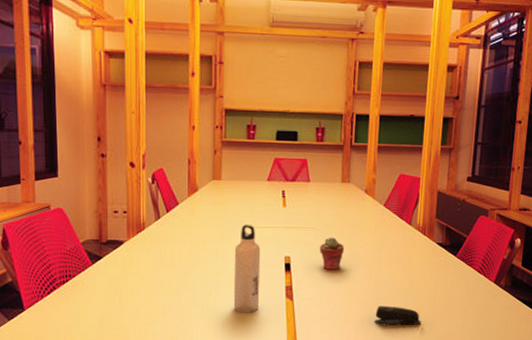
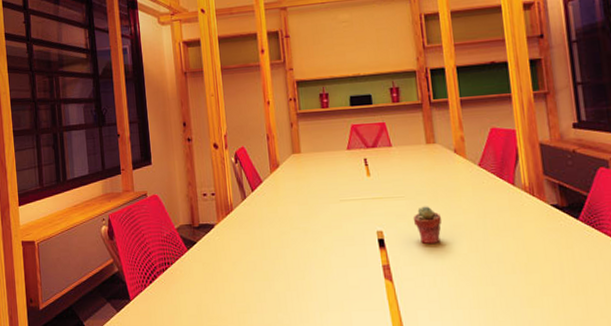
water bottle: present [233,225,261,313] -> none [323,198,357,298]
stapler: present [374,306,422,326] -> none [491,284,552,310]

